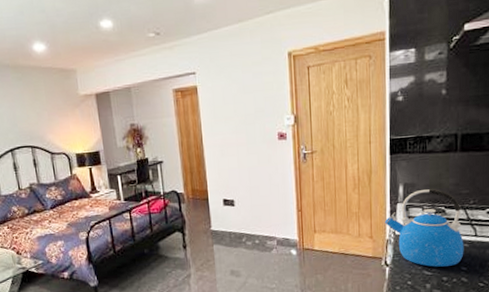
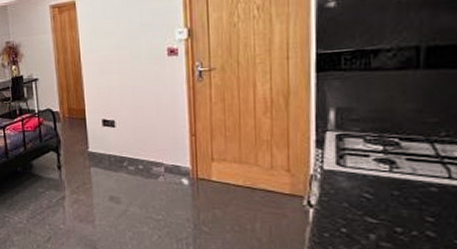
kettle: present [384,188,464,267] -> none [307,114,430,214]

